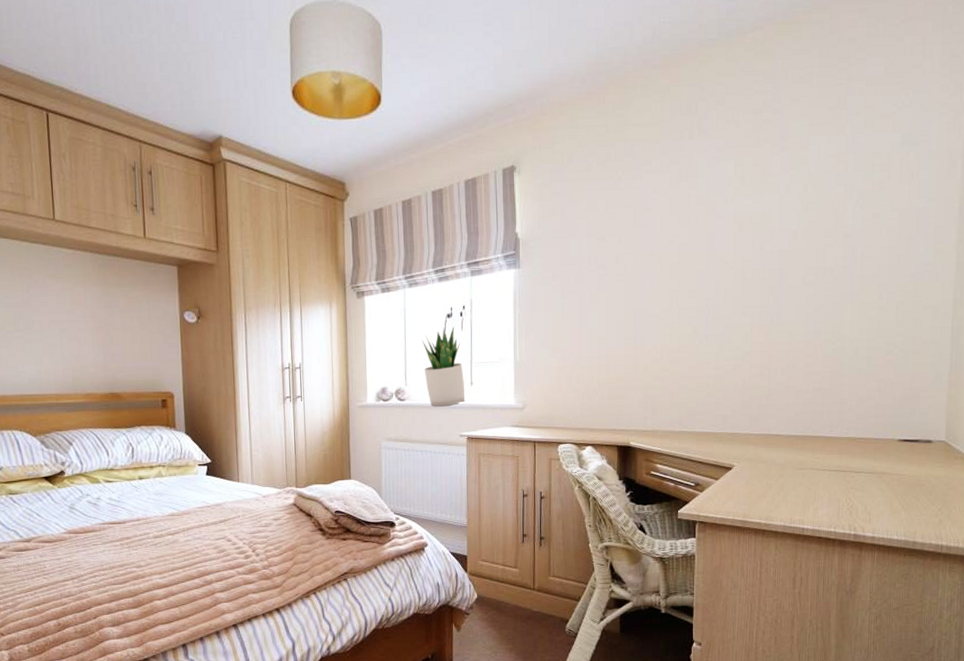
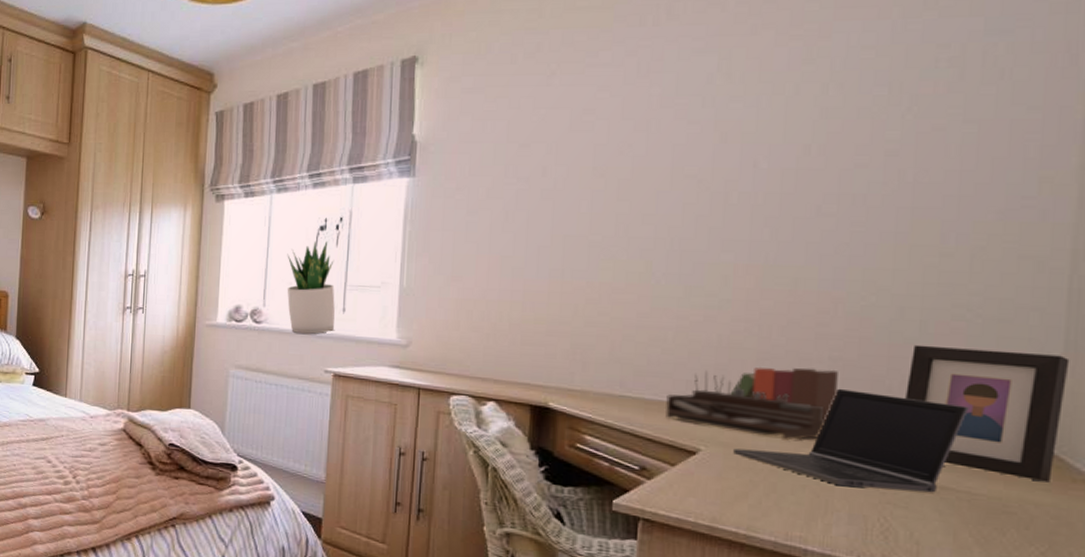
desk organizer: none [710,406,812,451] -> present [665,370,825,440]
books: none [752,397,819,437] -> present [730,367,838,424]
laptop computer: none [756,410,897,480] -> present [733,388,969,493]
picture frame: none [860,373,953,462] -> present [905,344,1070,483]

